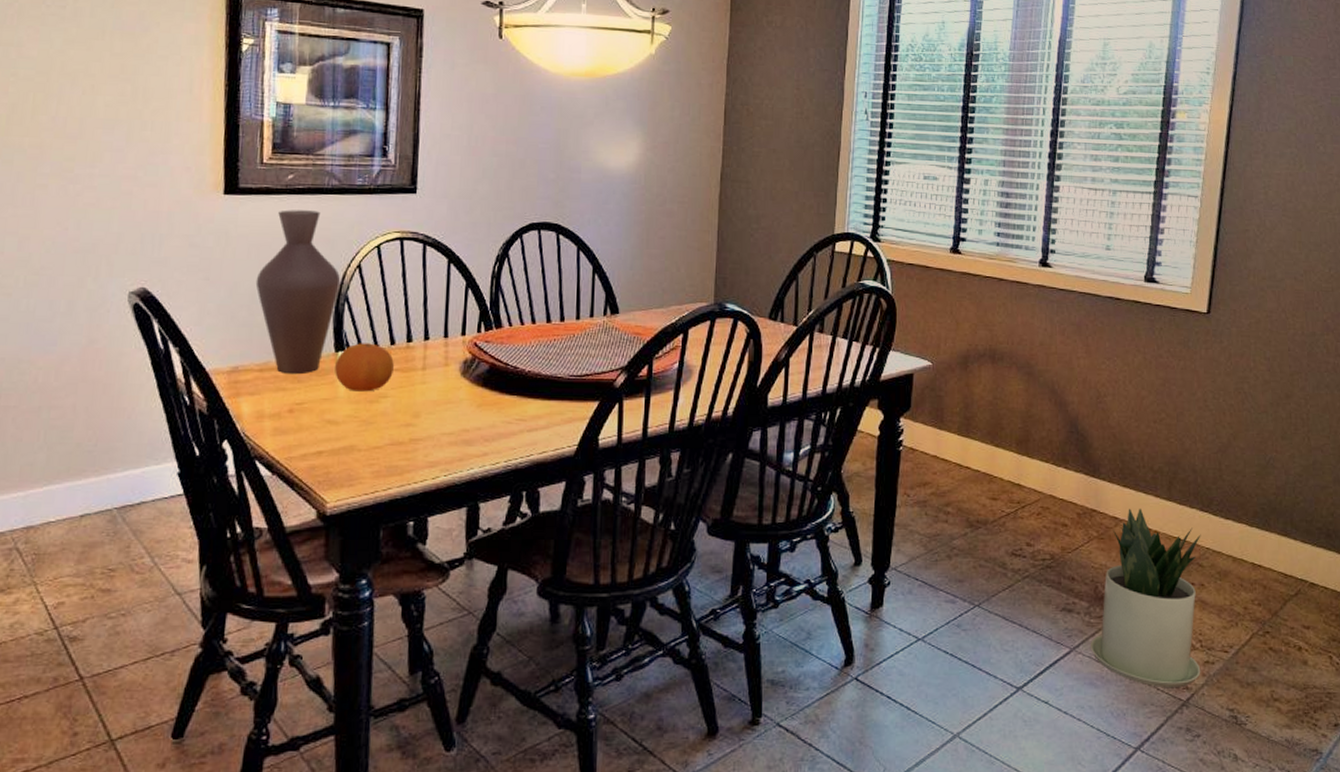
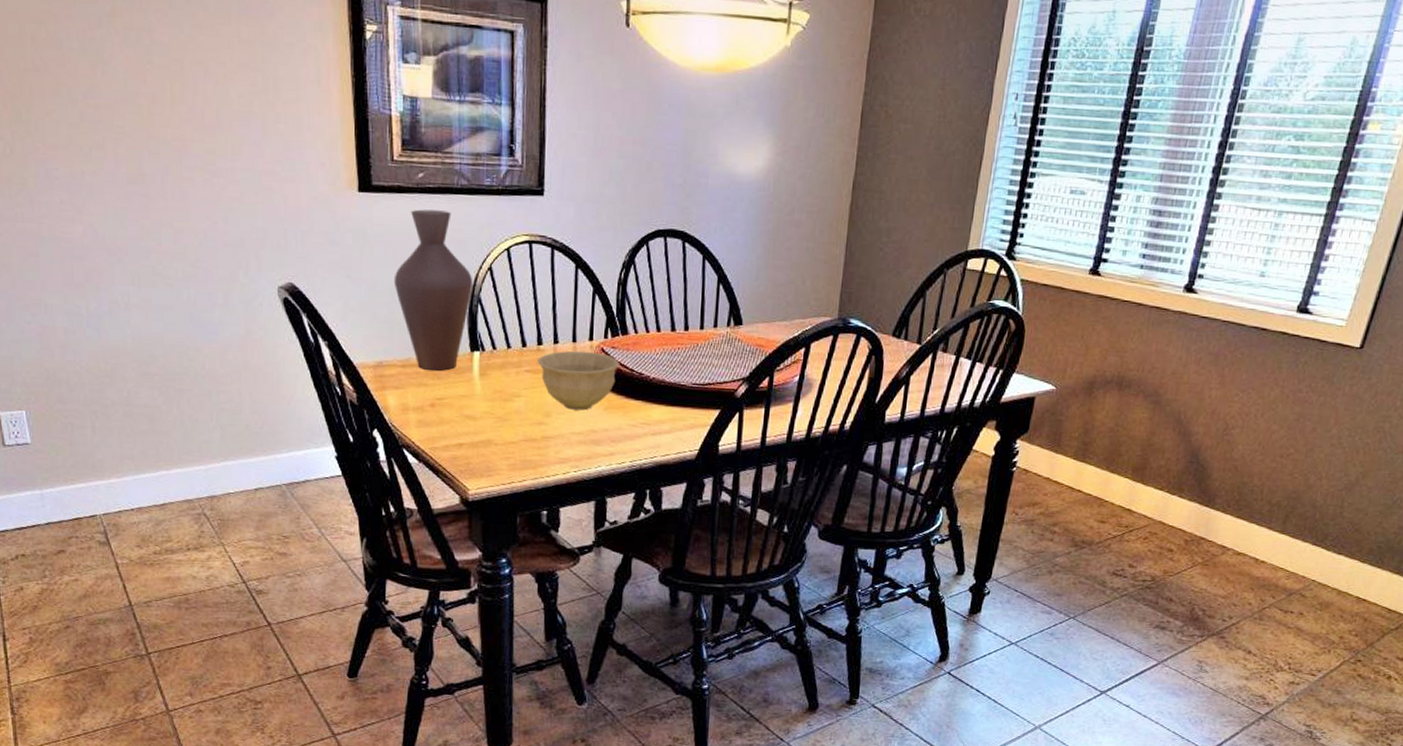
fruit: present [335,343,394,392] -> none [471,344,526,391]
bowl: none [406,346,494,409] -> present [537,350,620,411]
planter: present [1091,508,1201,687] -> none [1178,538,1309,702]

